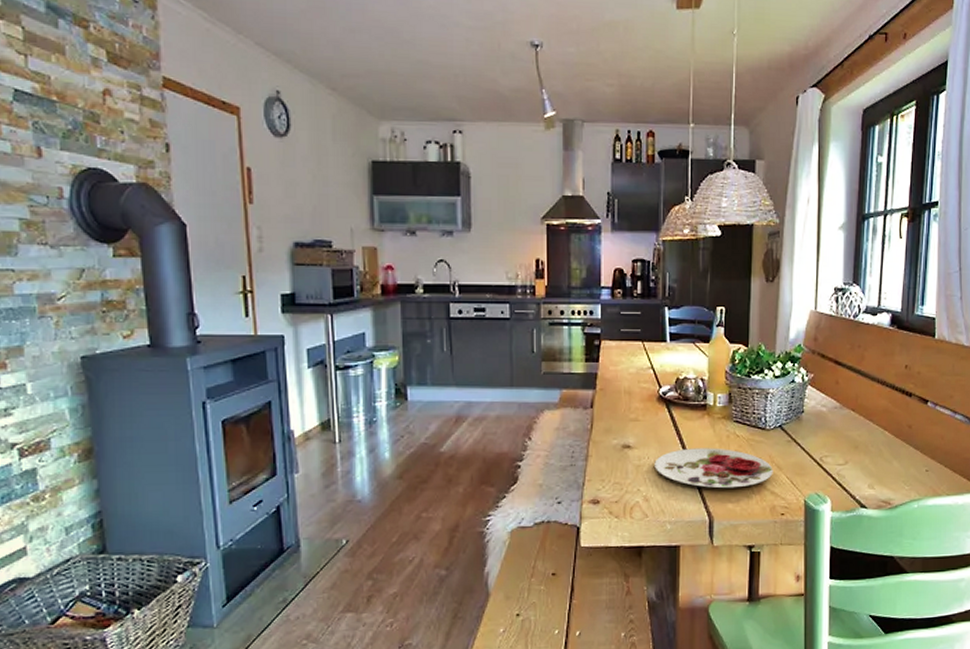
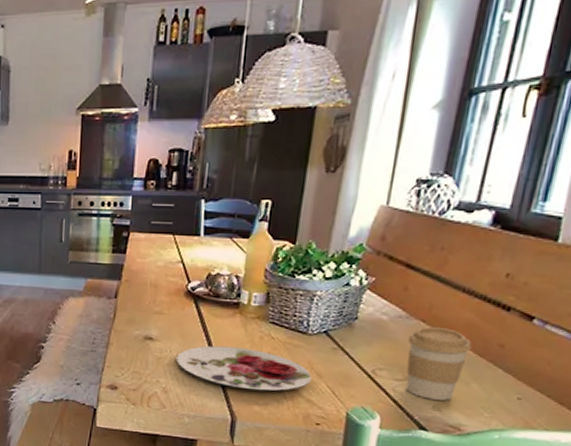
coffee cup: none [843,415,890,479] -> present [405,327,472,401]

